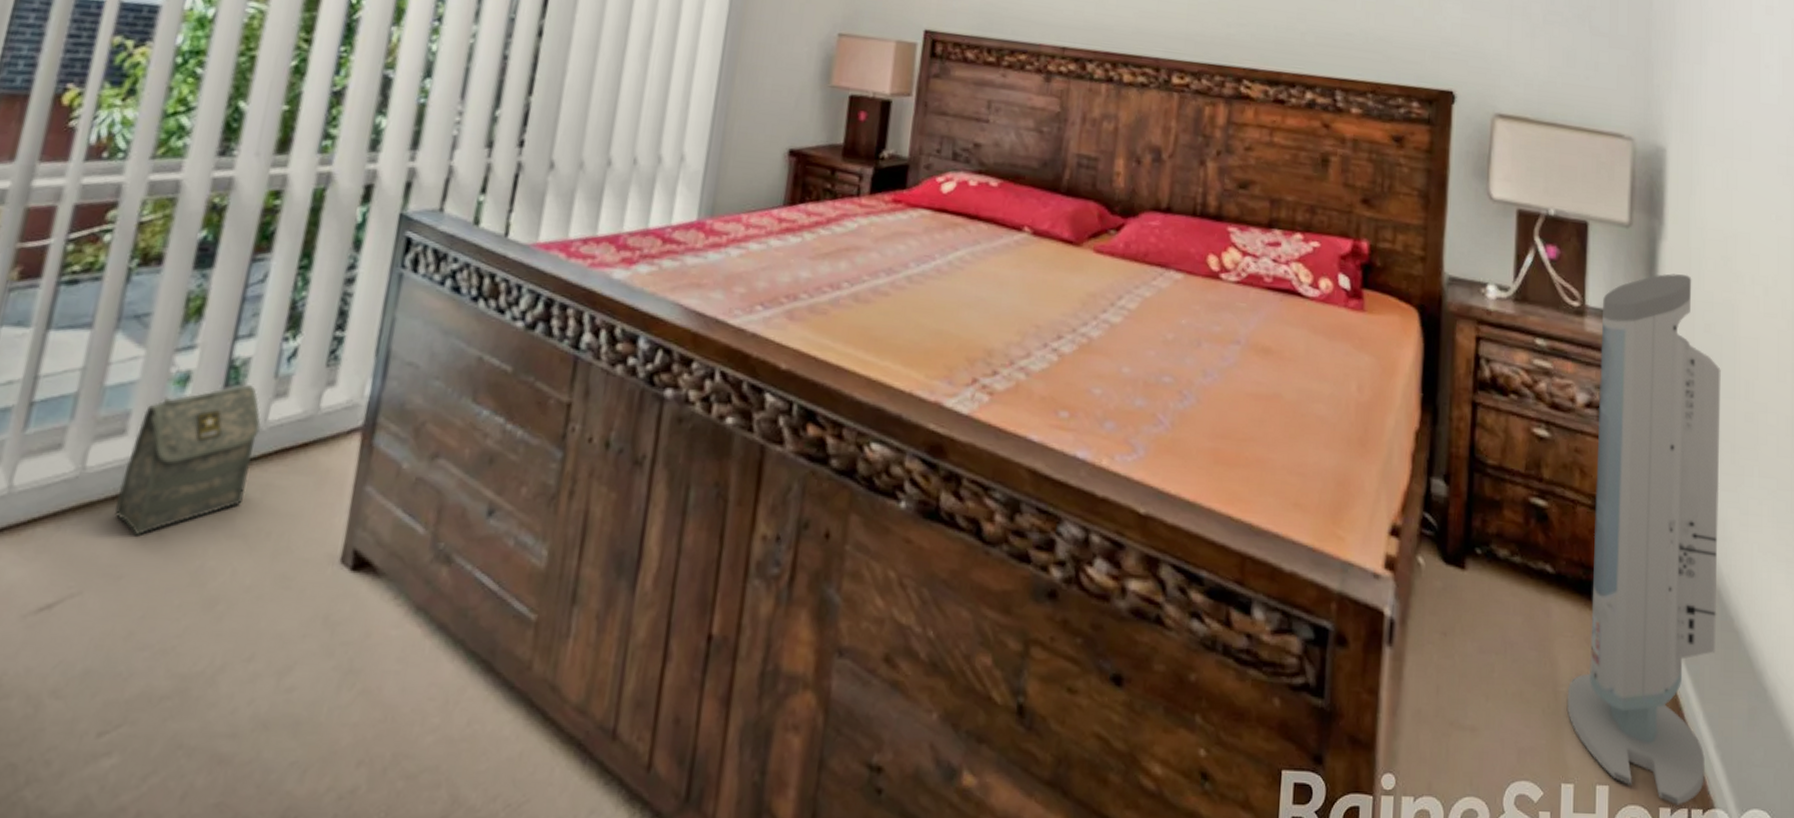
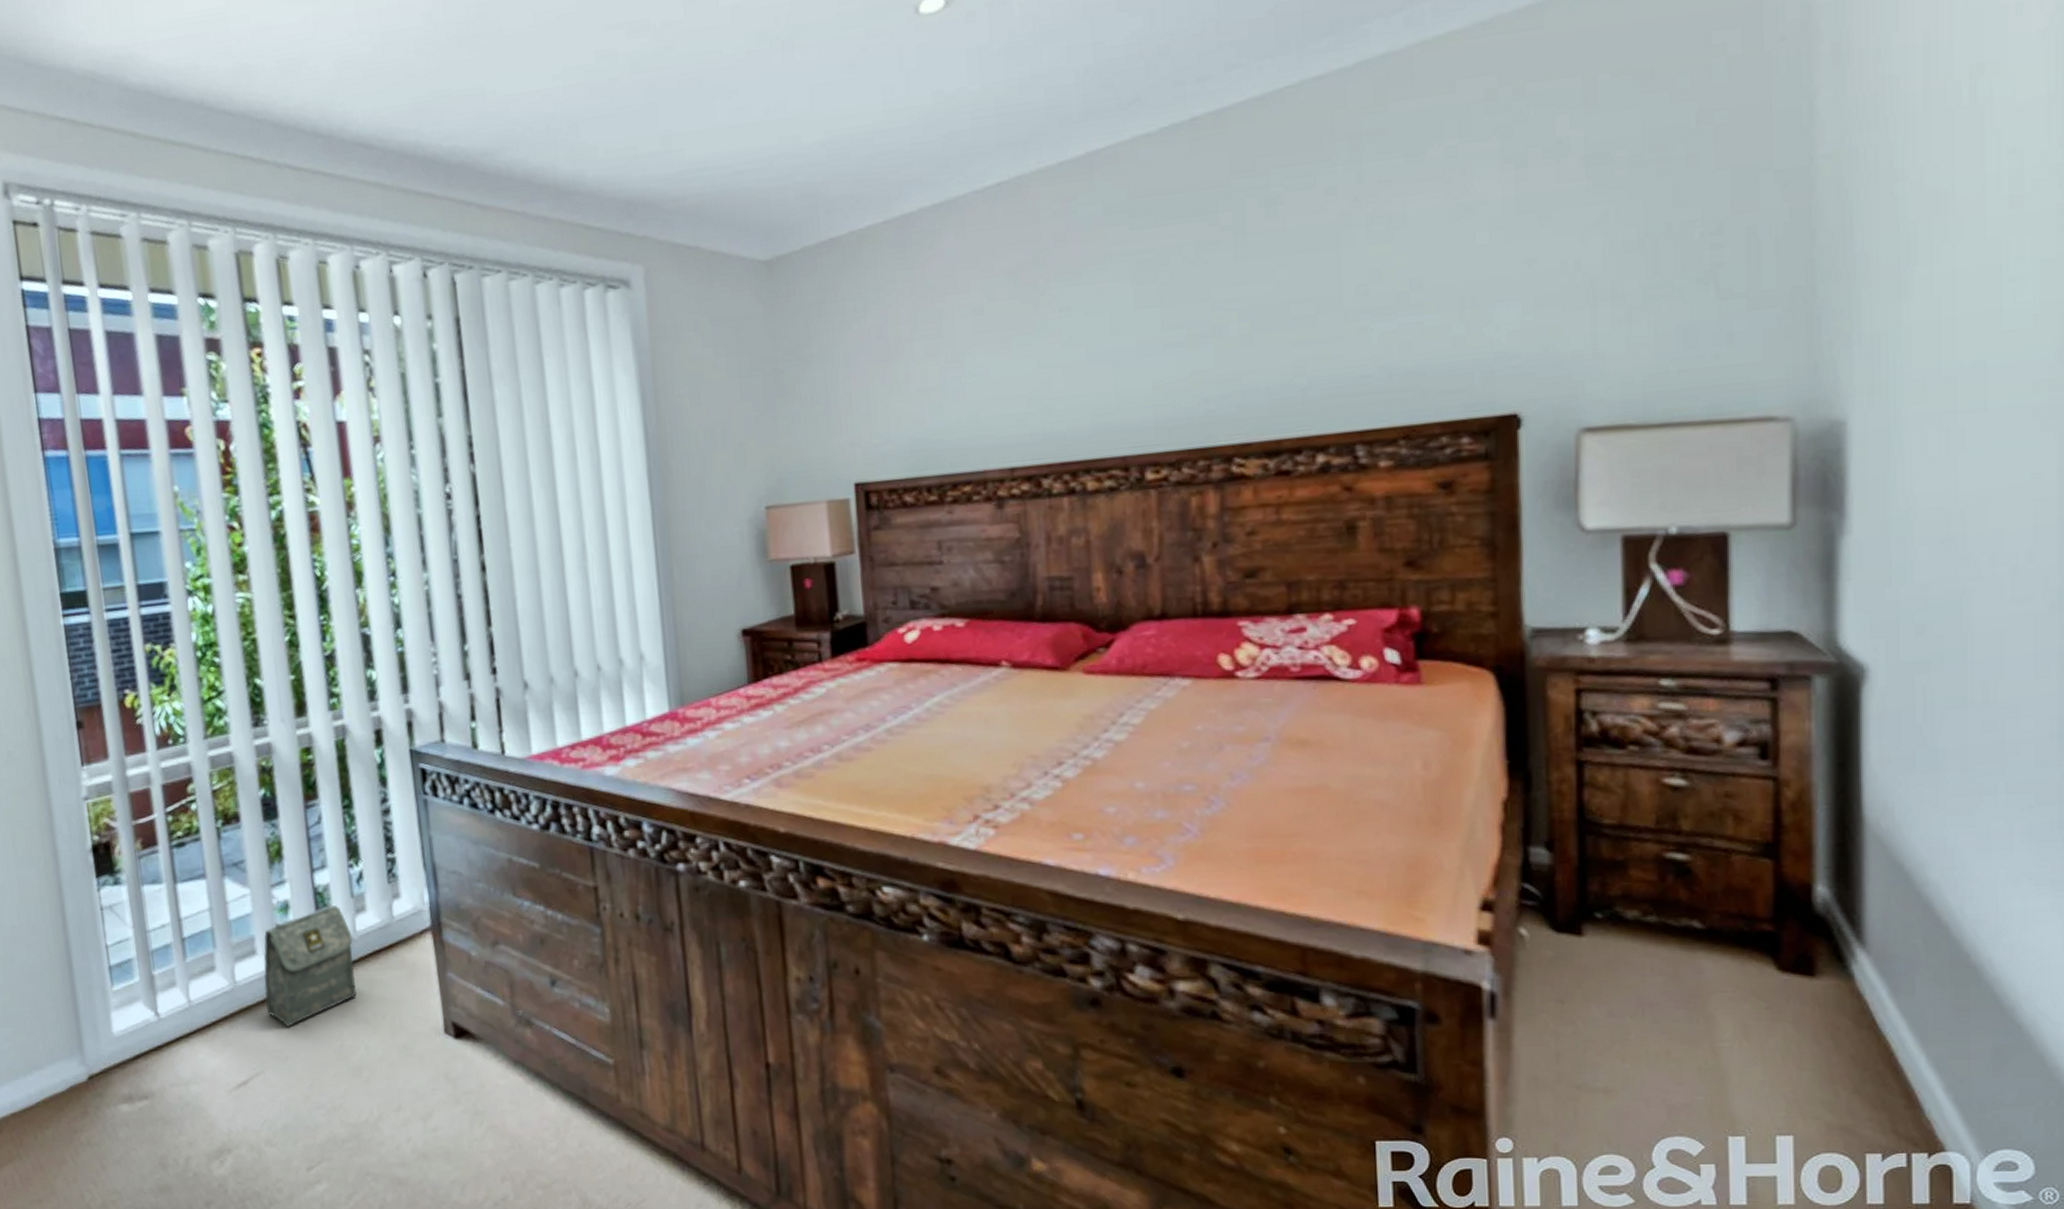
air purifier: present [1567,273,1721,805] -> none [1731,570,1944,1151]

